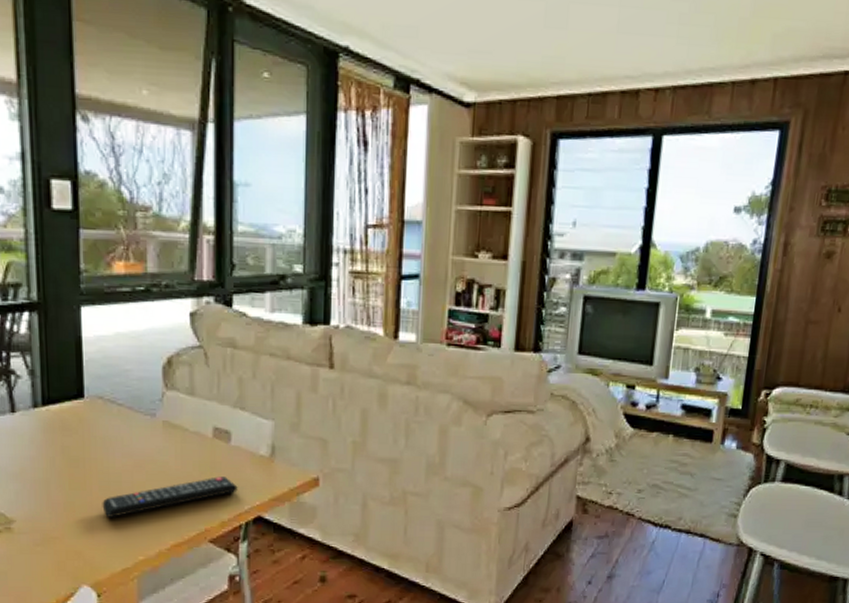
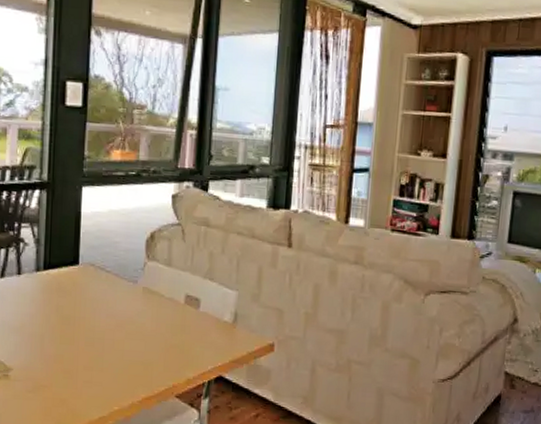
remote control: present [102,476,238,519] -> none [86,338,203,371]

